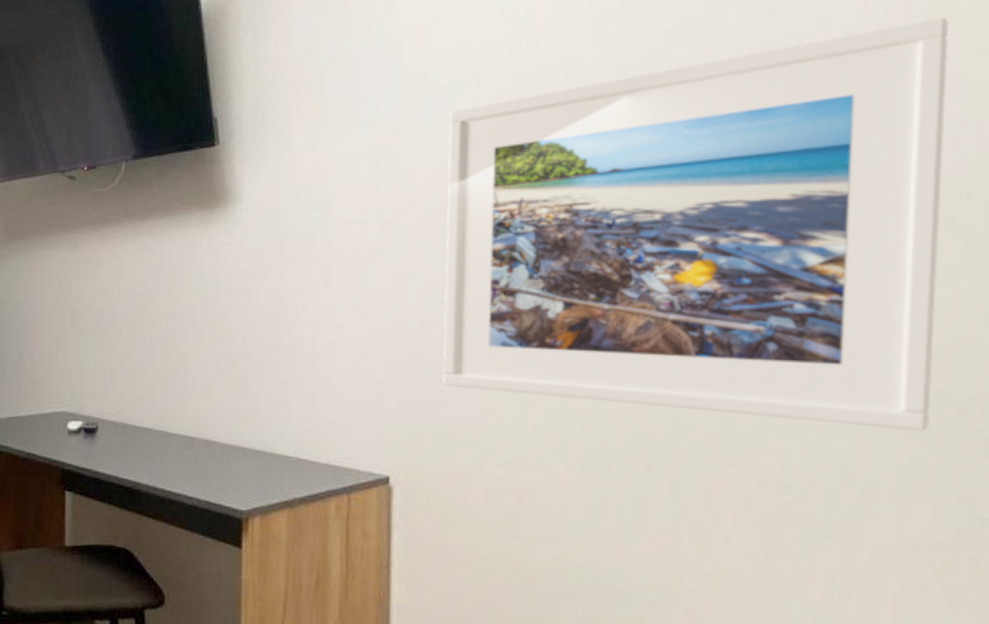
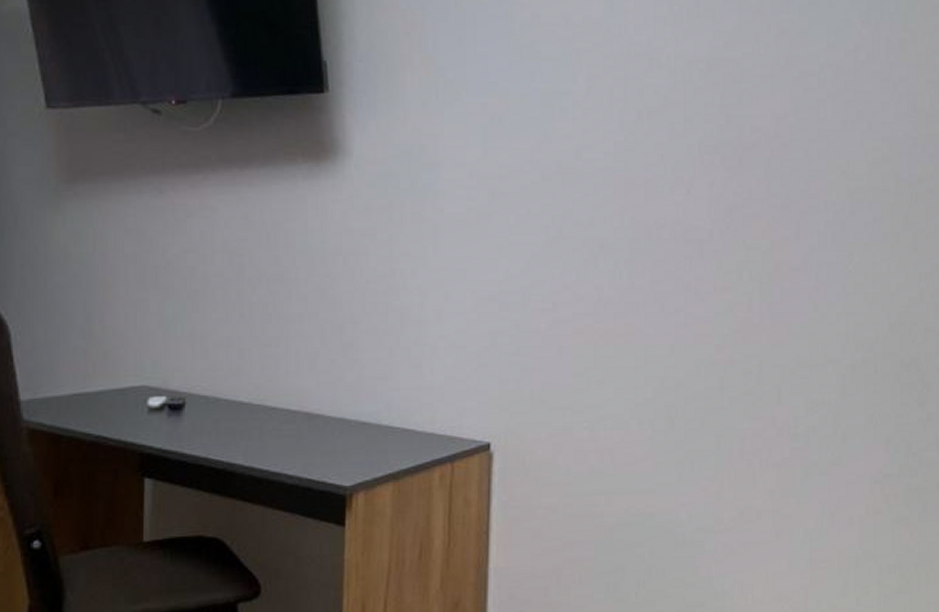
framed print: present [442,18,949,431] -> none [540,54,910,386]

